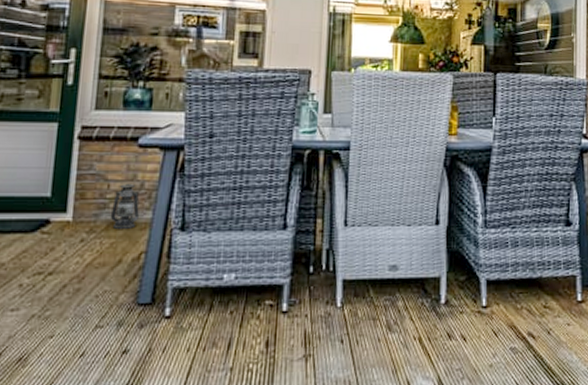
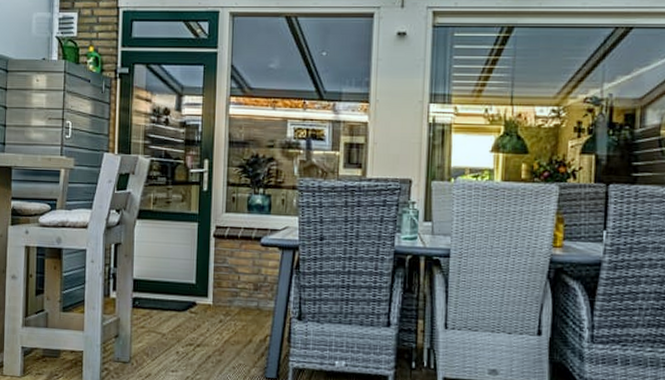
lantern: present [110,183,140,230] -> none [241,276,264,316]

